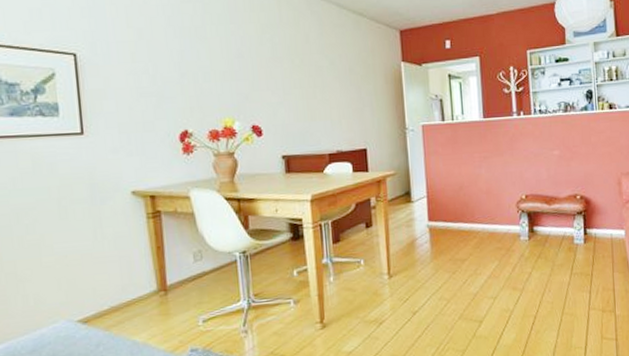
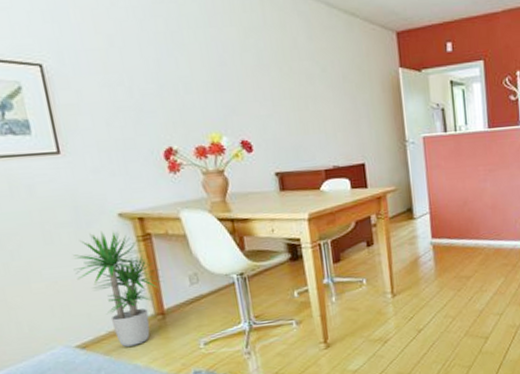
potted plant: none [84,206,169,322] -> present [73,229,164,347]

